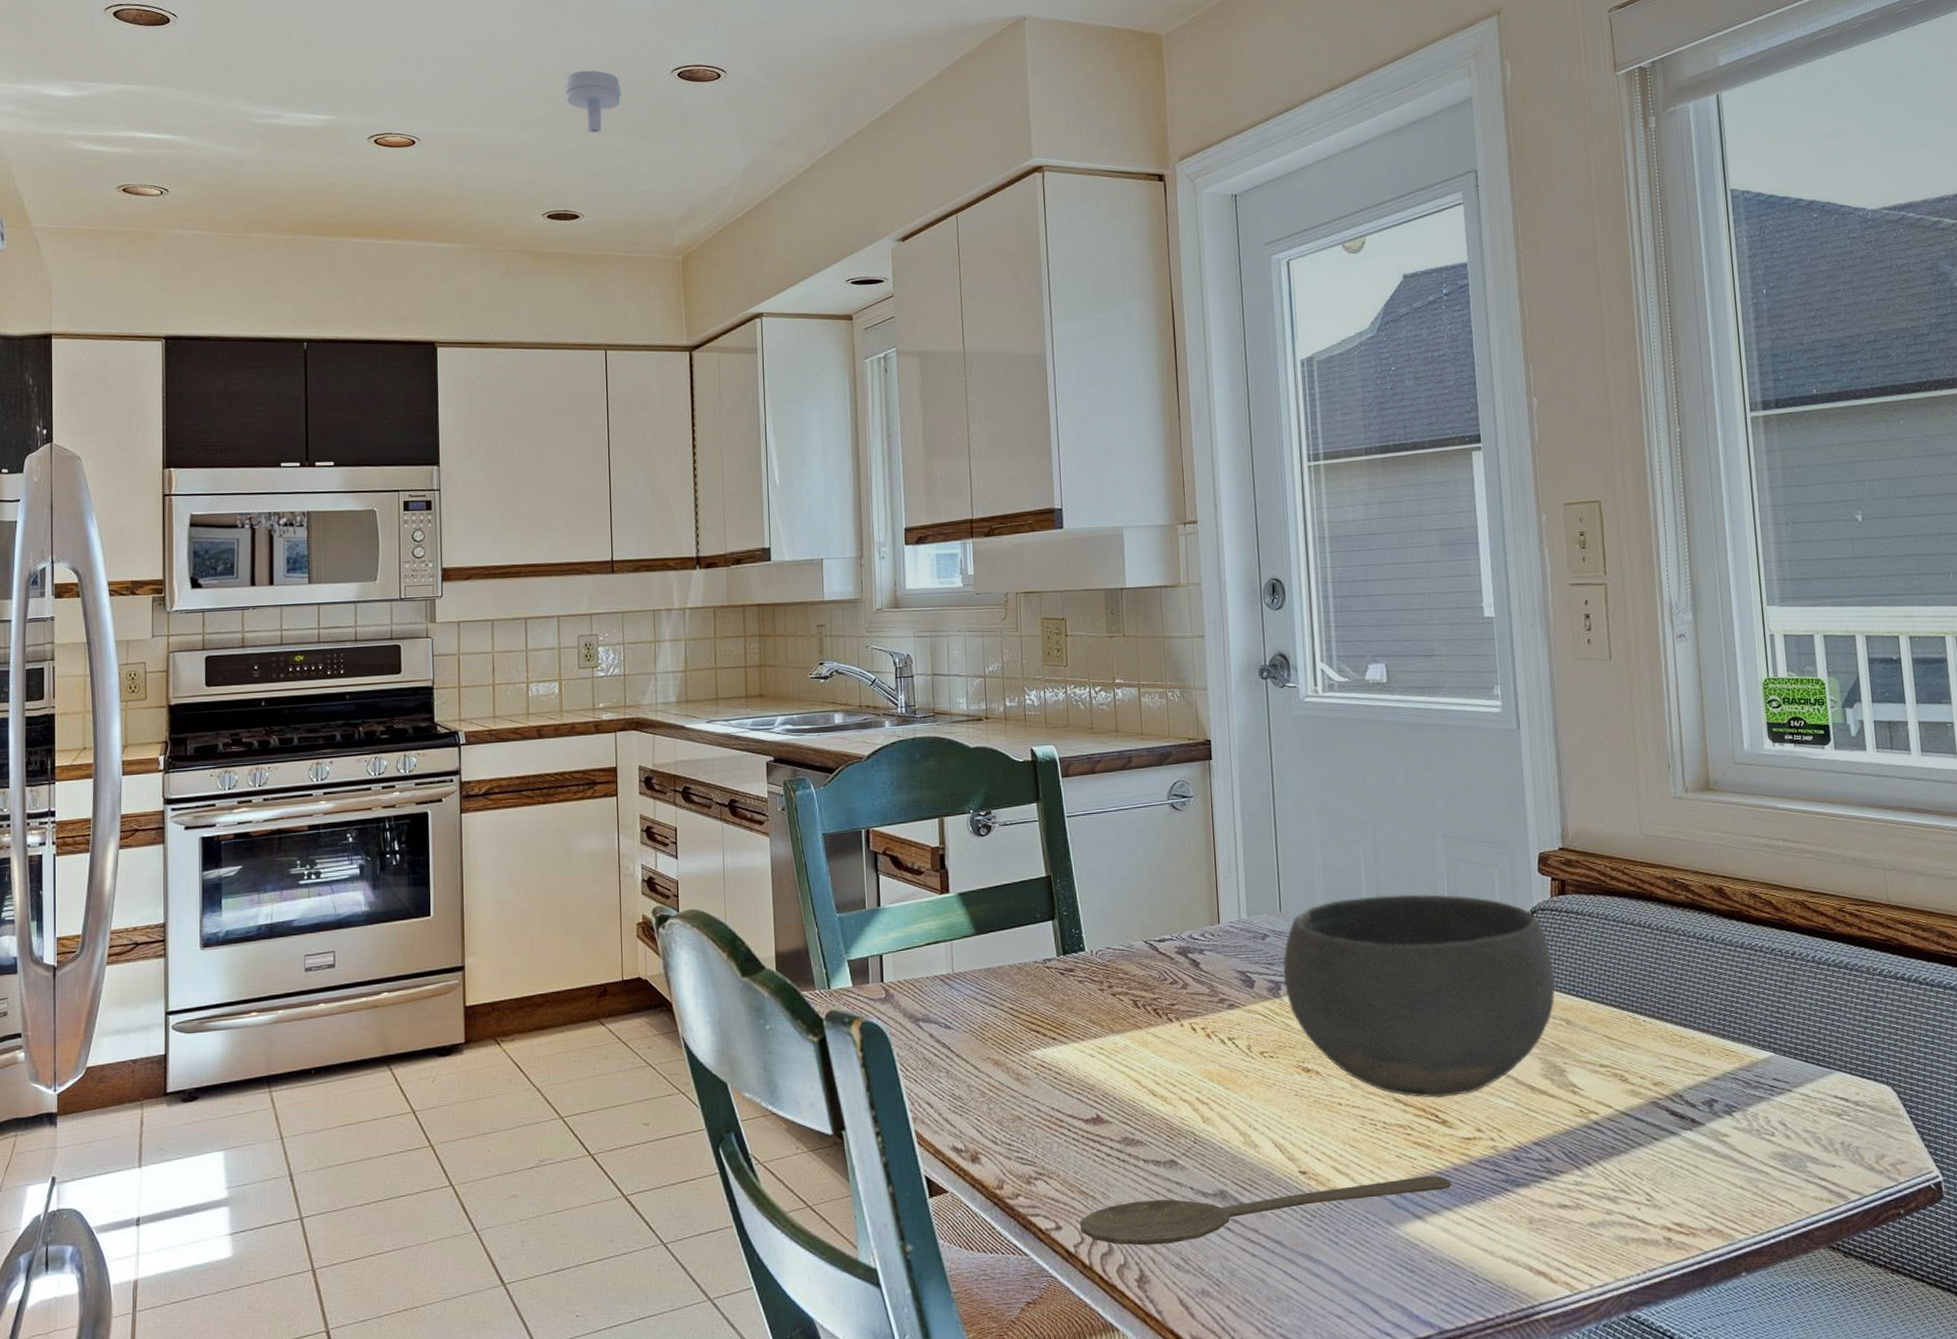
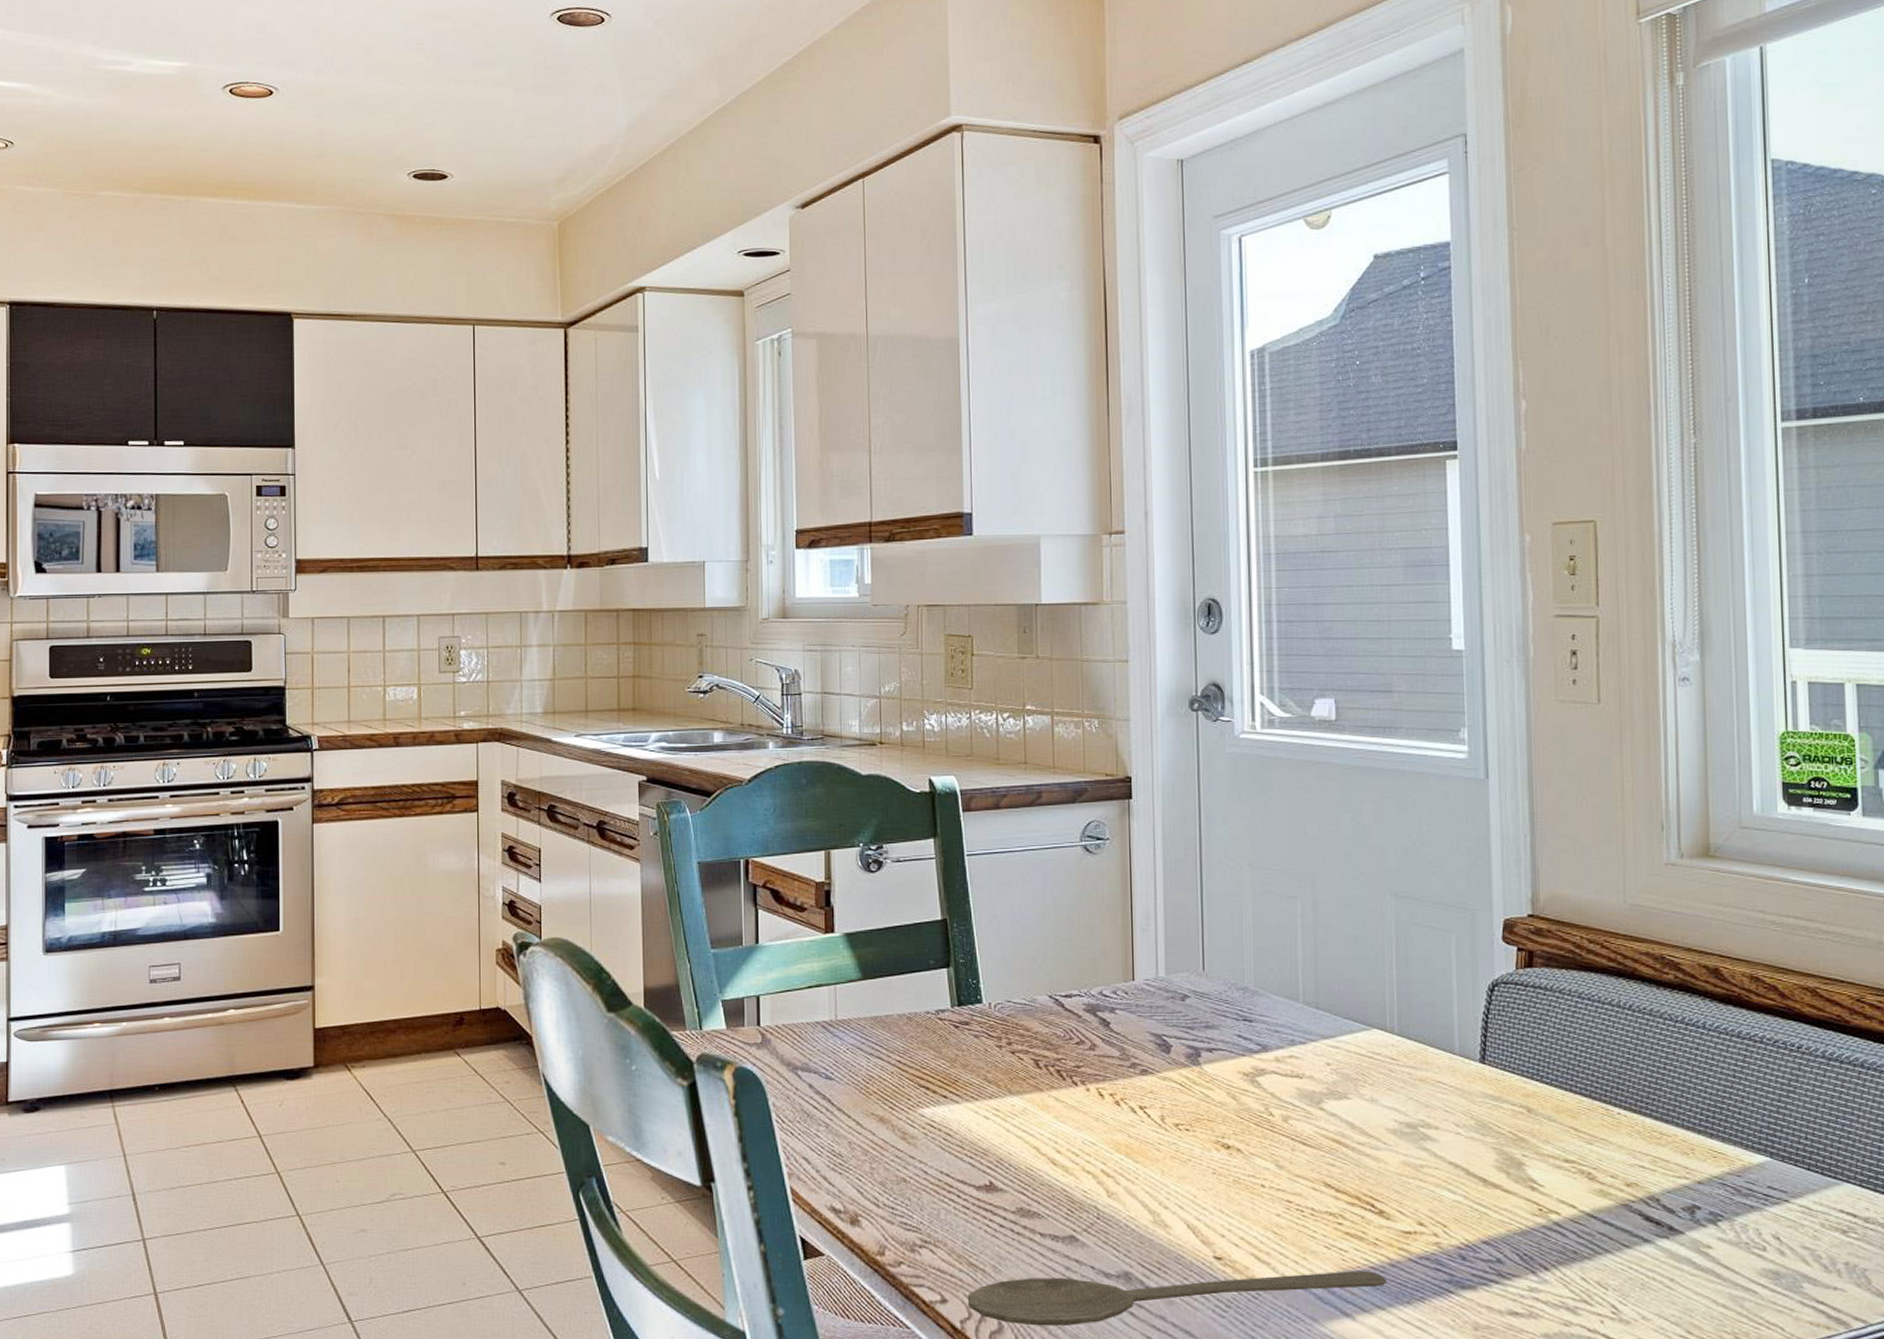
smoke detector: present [565,70,622,133] -> none [434,13,496,84]
bowl: present [1283,894,1556,1098] -> none [1205,958,1518,1186]

